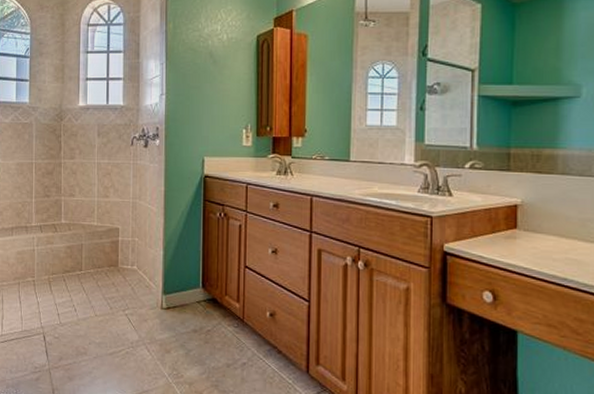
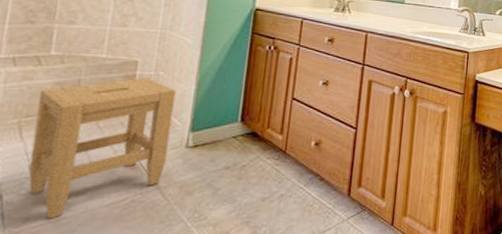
stool: none [58,243,149,360] -> present [28,77,176,219]

